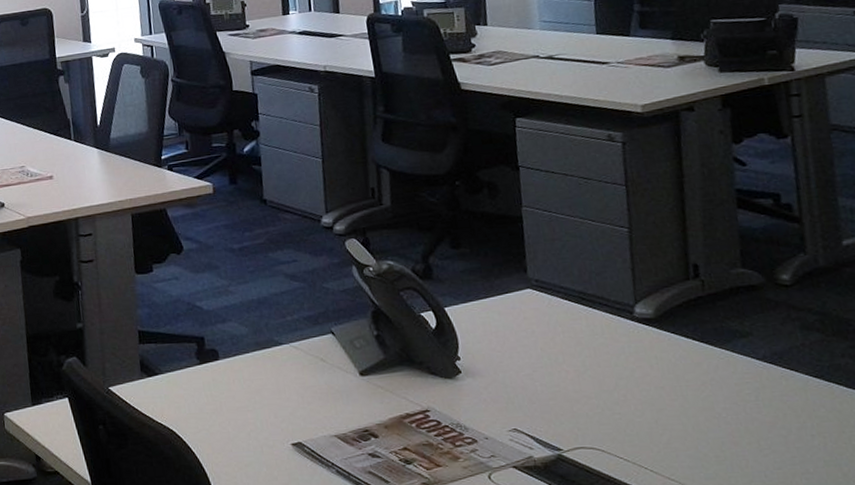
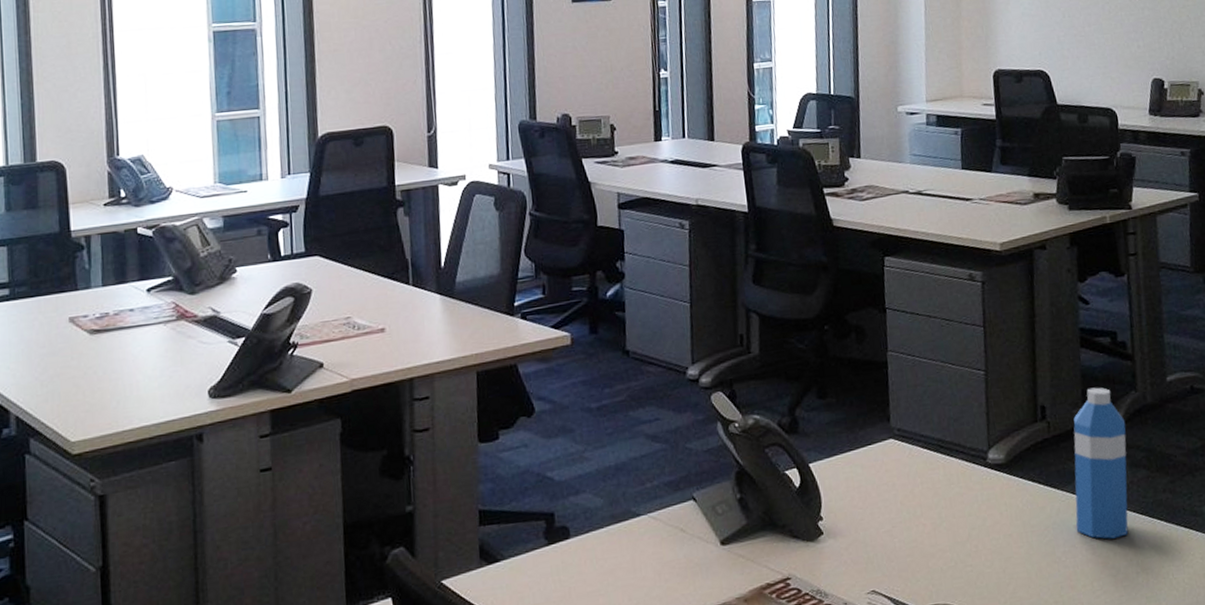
water bottle: none [731,248,801,400] -> present [1073,387,1129,539]

